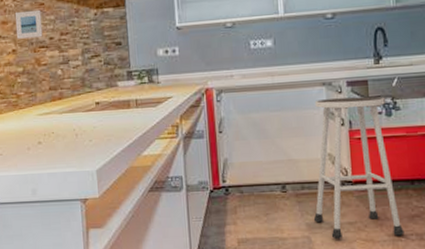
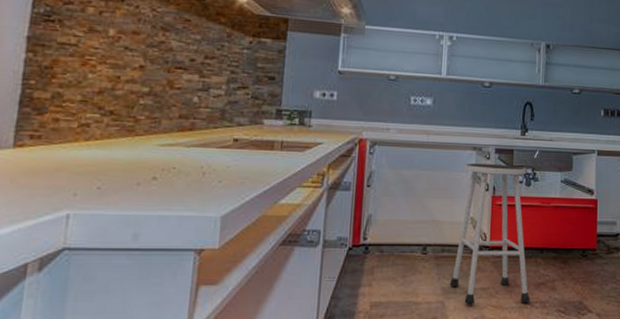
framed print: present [14,9,43,39] -> none [148,23,186,57]

